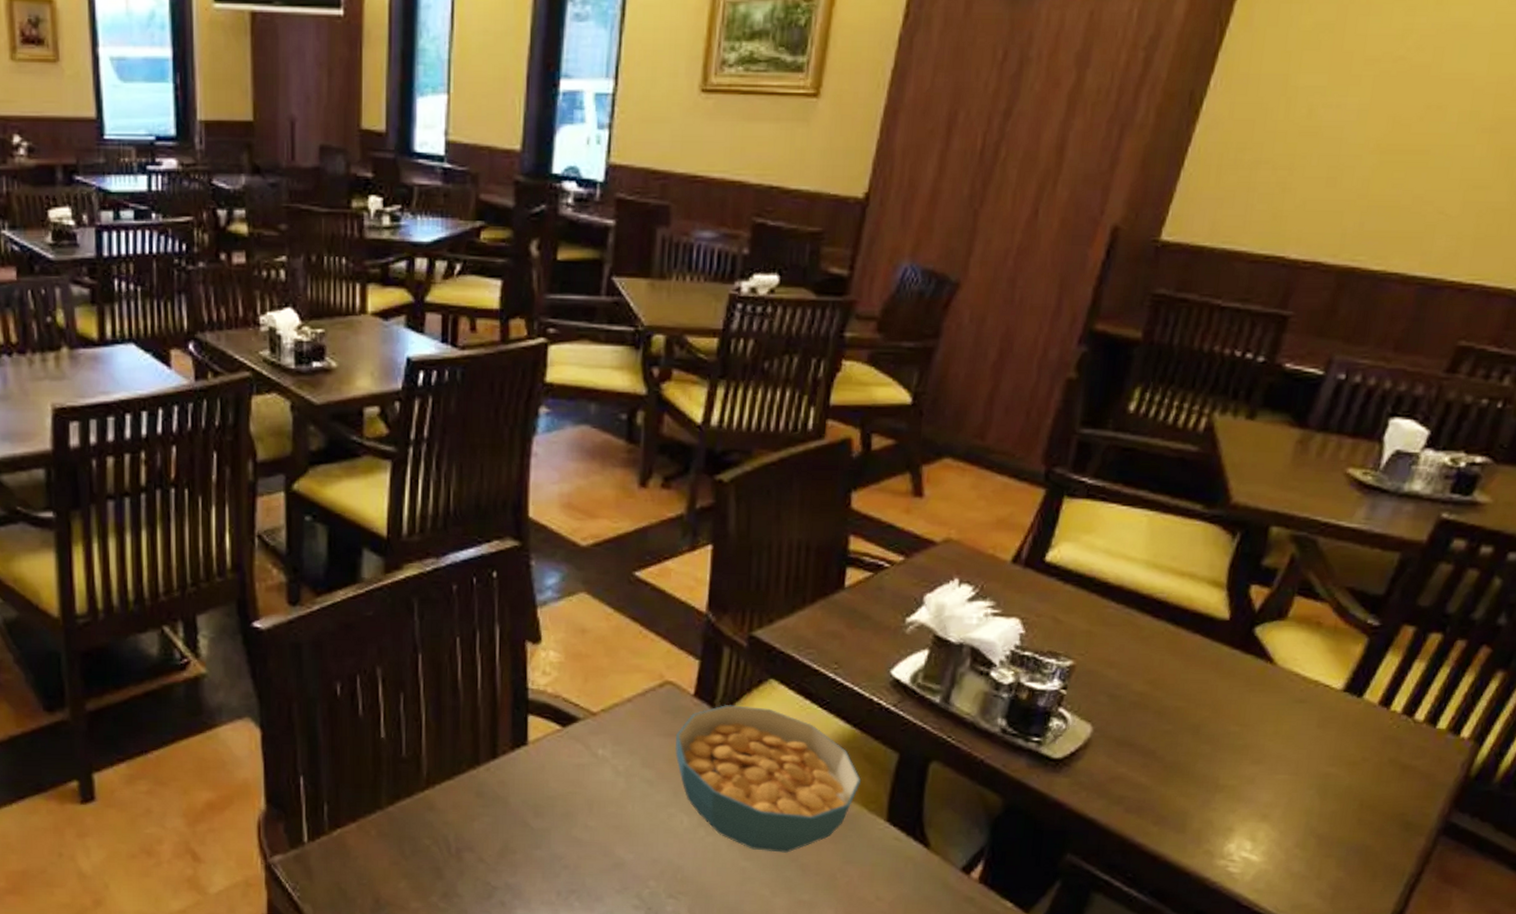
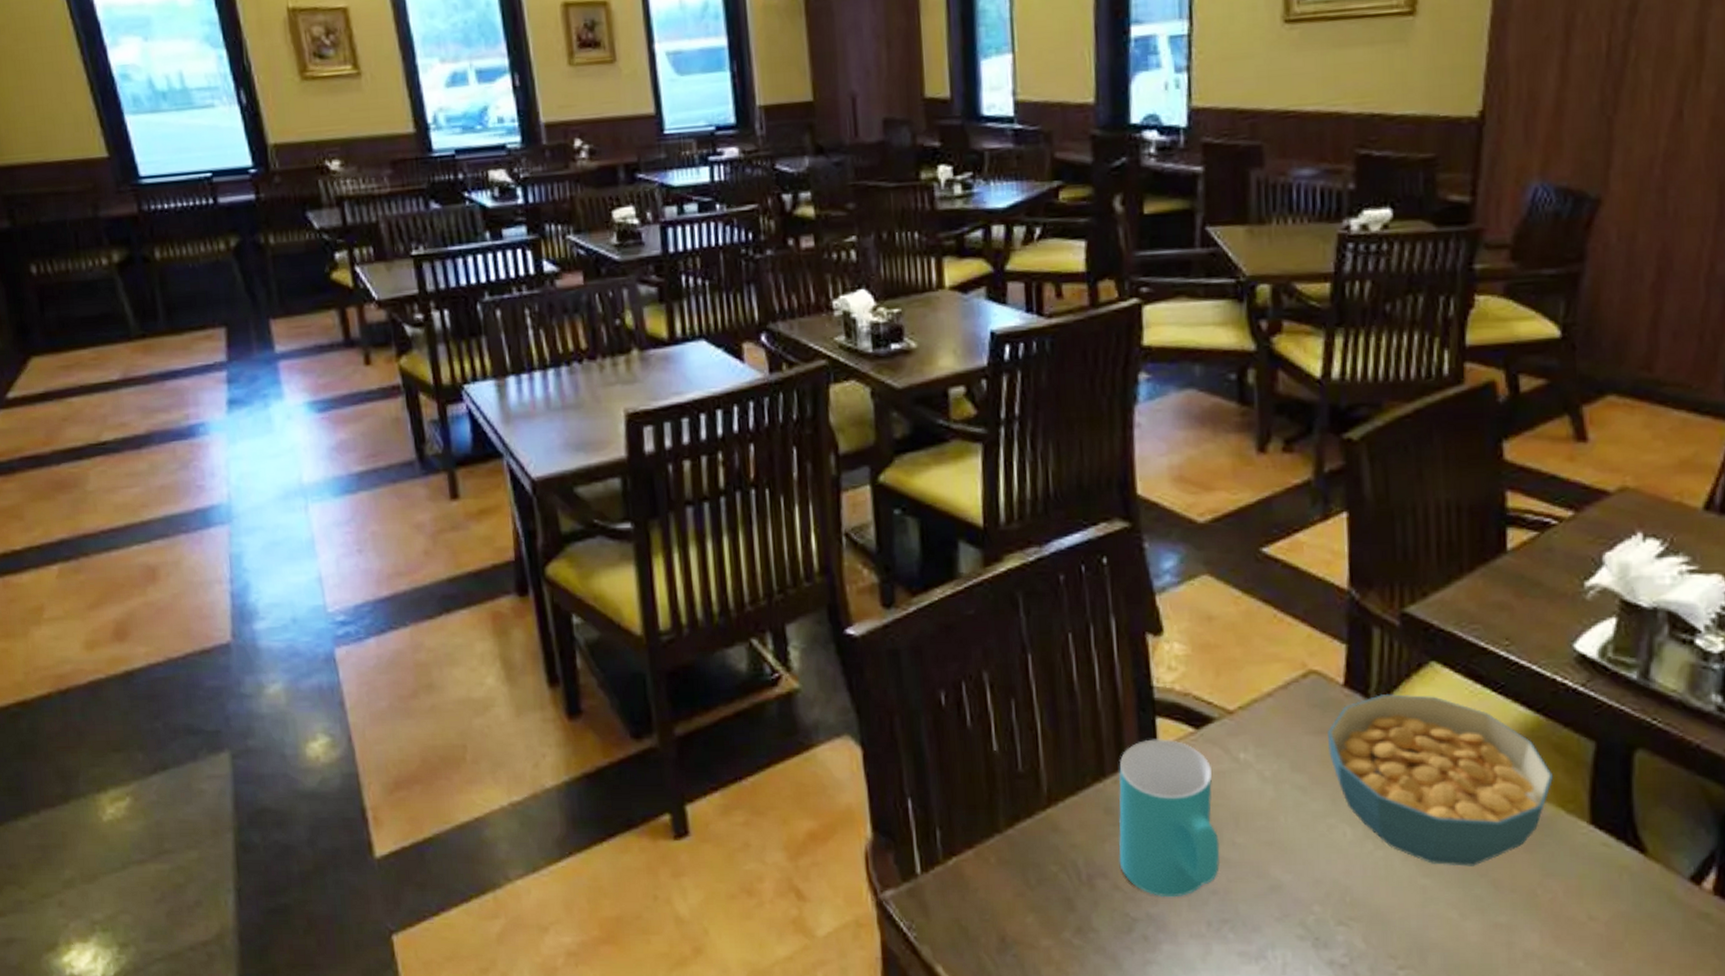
cup: none [485,734,574,870] -> present [1118,738,1220,898]

